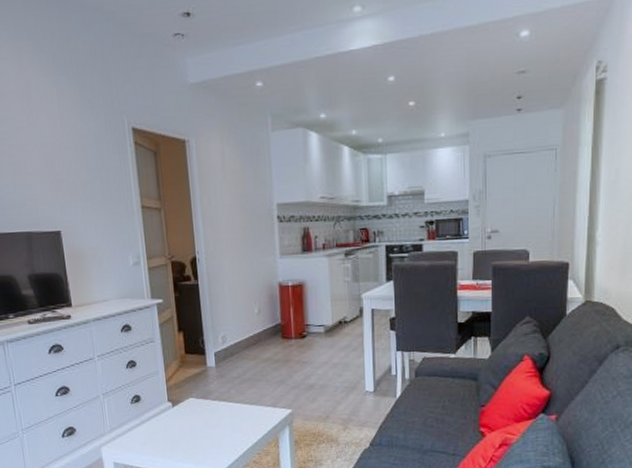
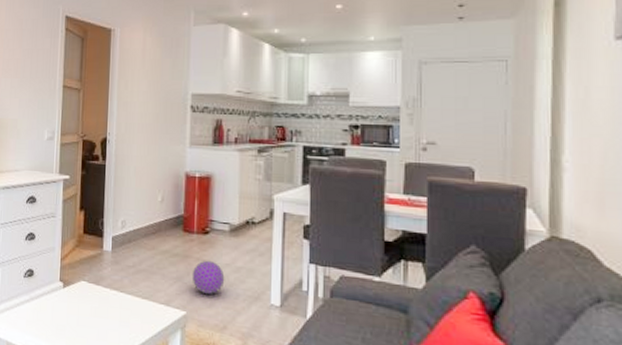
ball: none [293,361,324,391] -> present [192,260,225,294]

